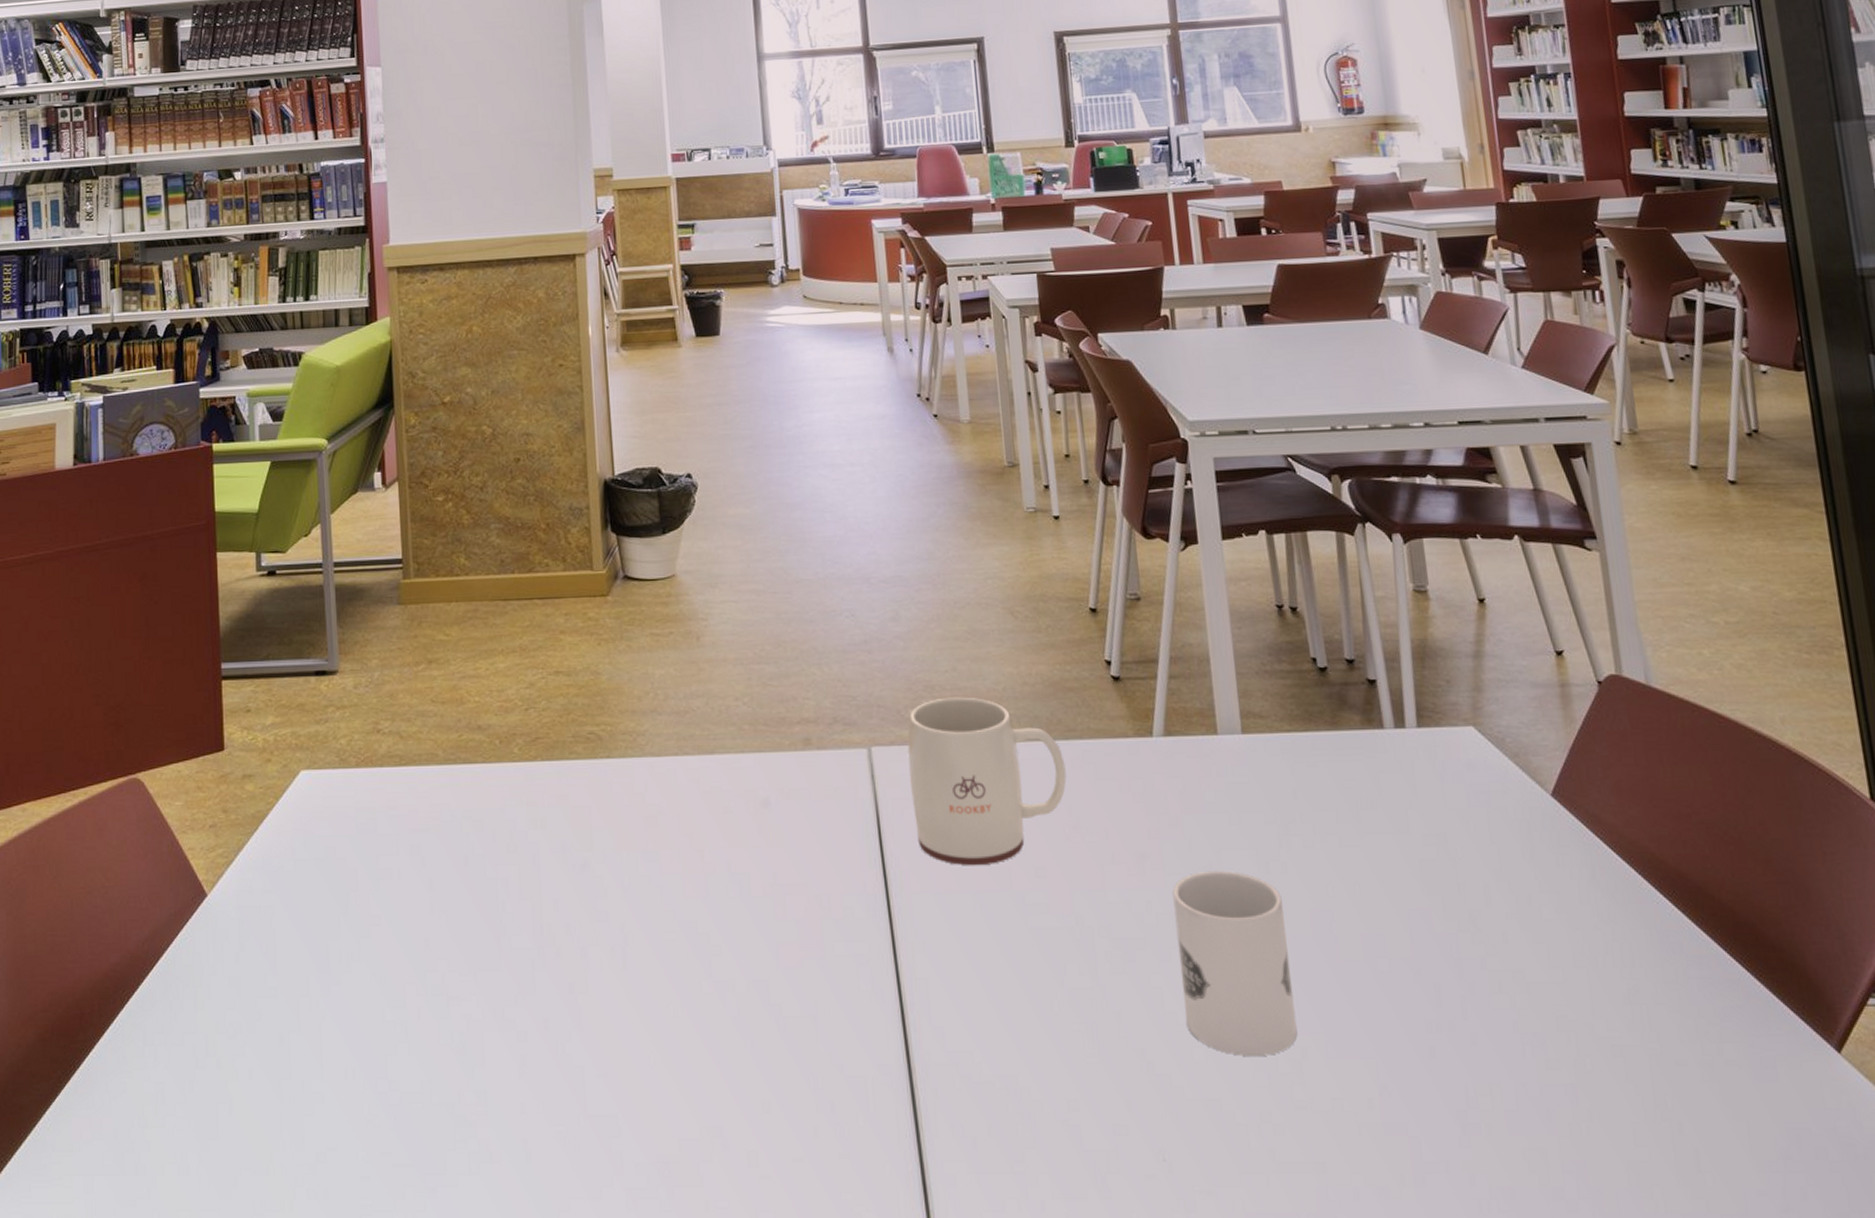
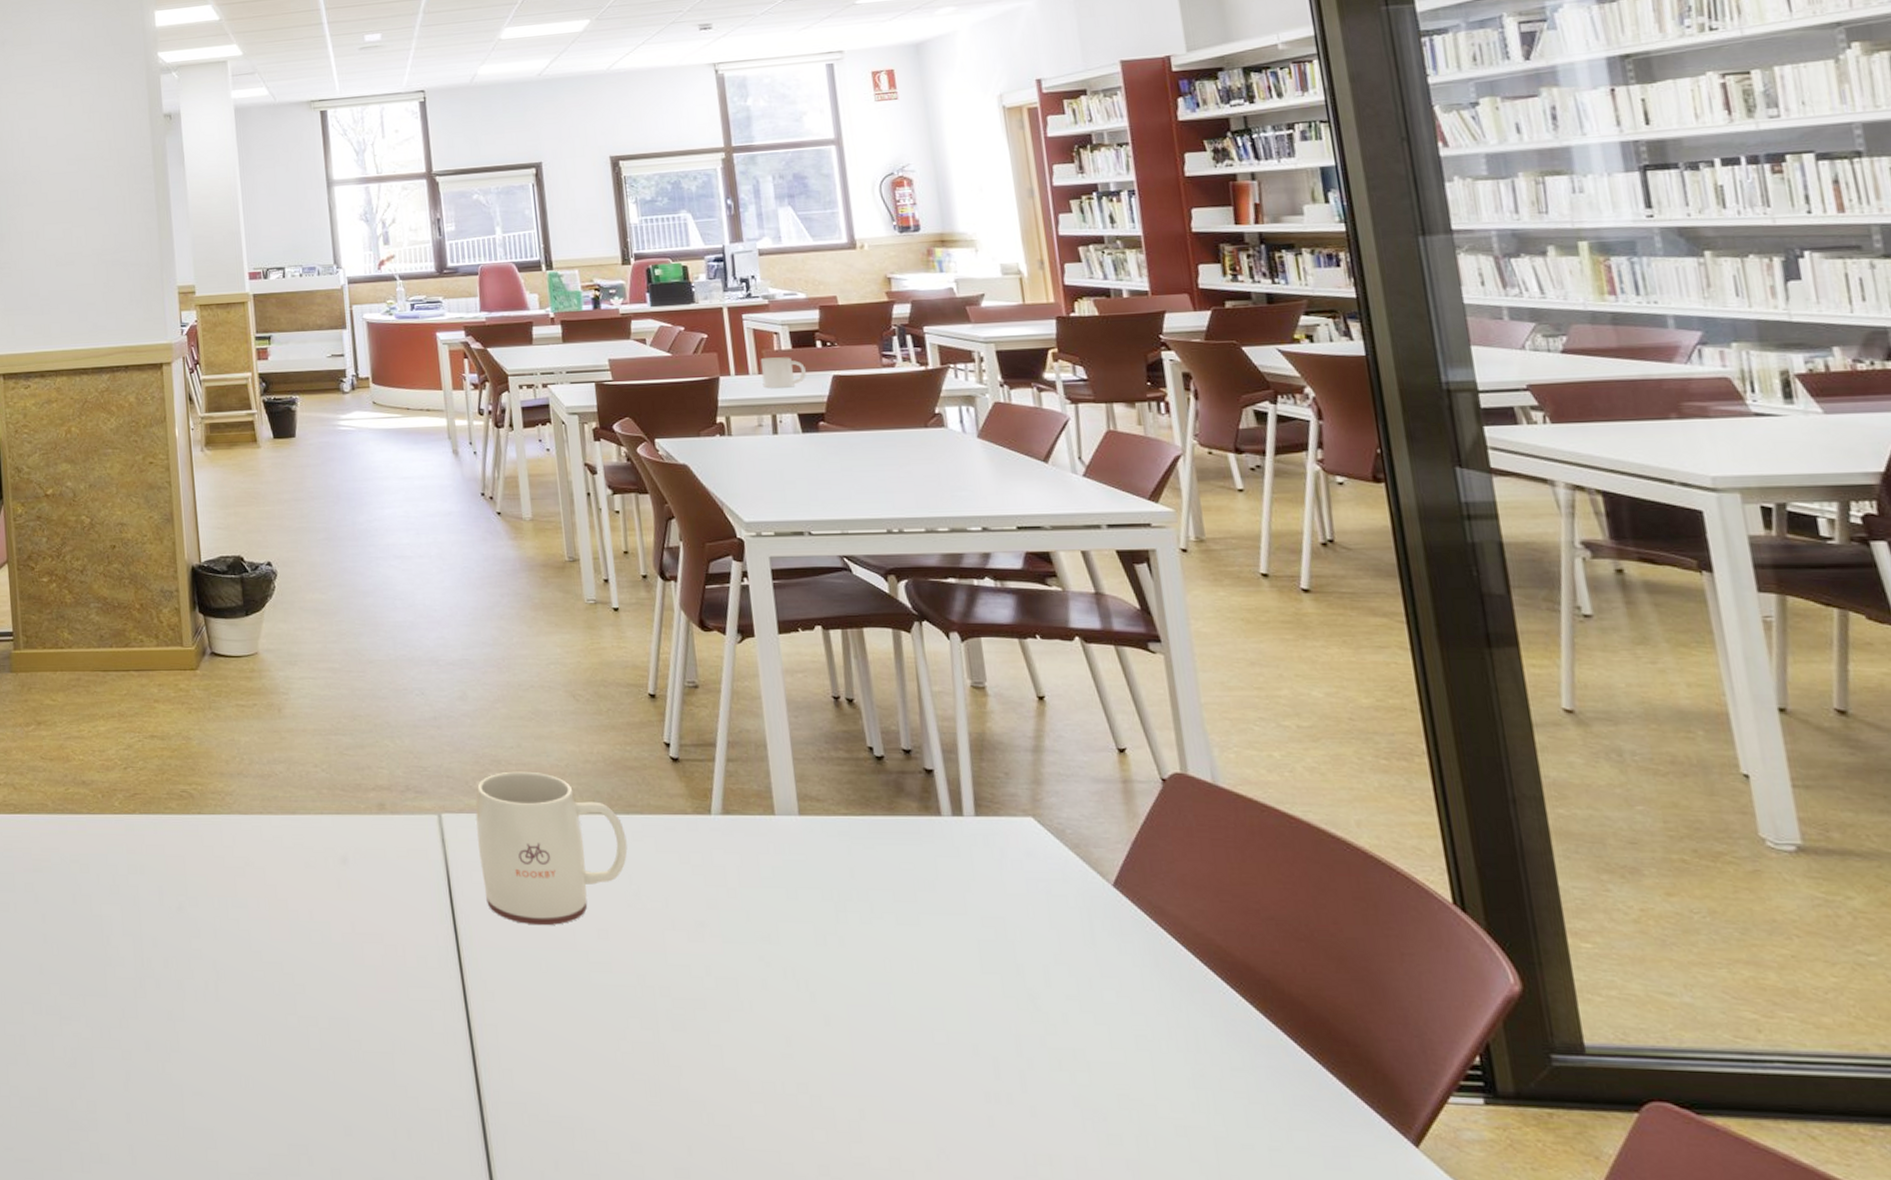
mug: present [1172,870,1298,1056] -> none [731,940,855,1114]
mug: none [1205,245,1251,279] -> present [760,357,806,389]

